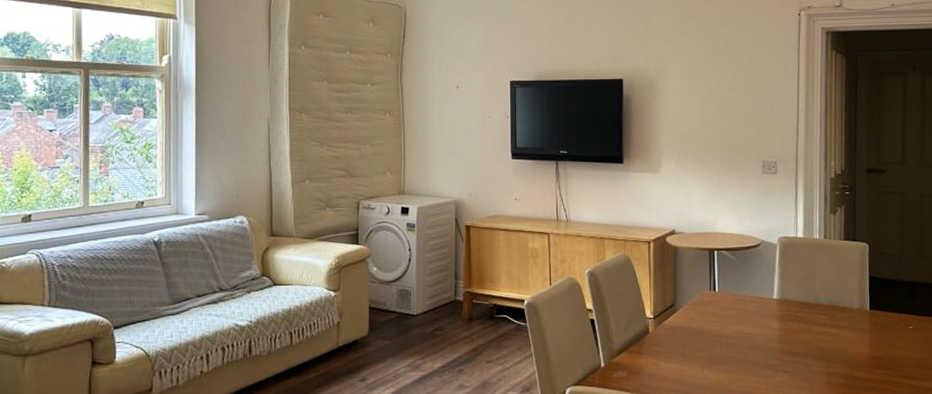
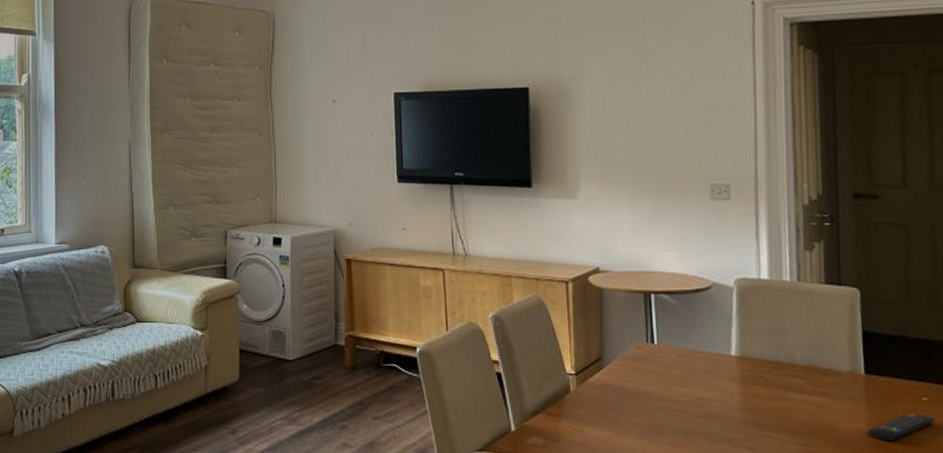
remote control: none [870,339,917,360] -> present [868,413,936,440]

